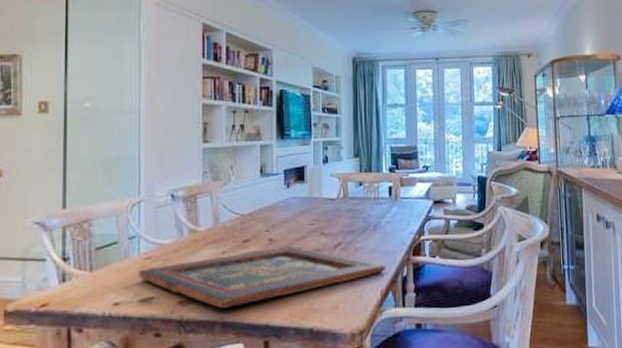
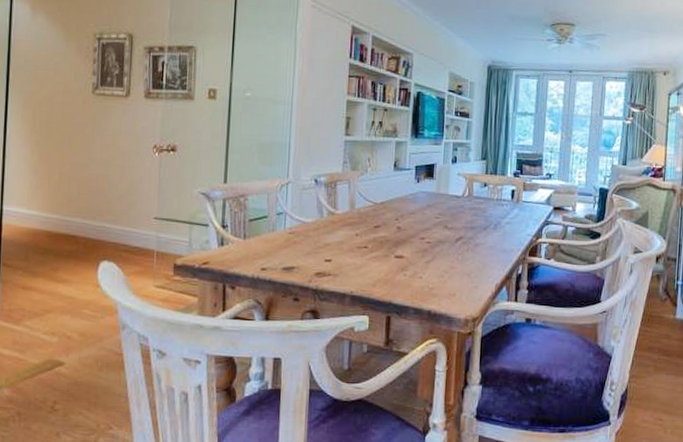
religious icon: present [138,246,386,309] -> none [283,235,503,284]

